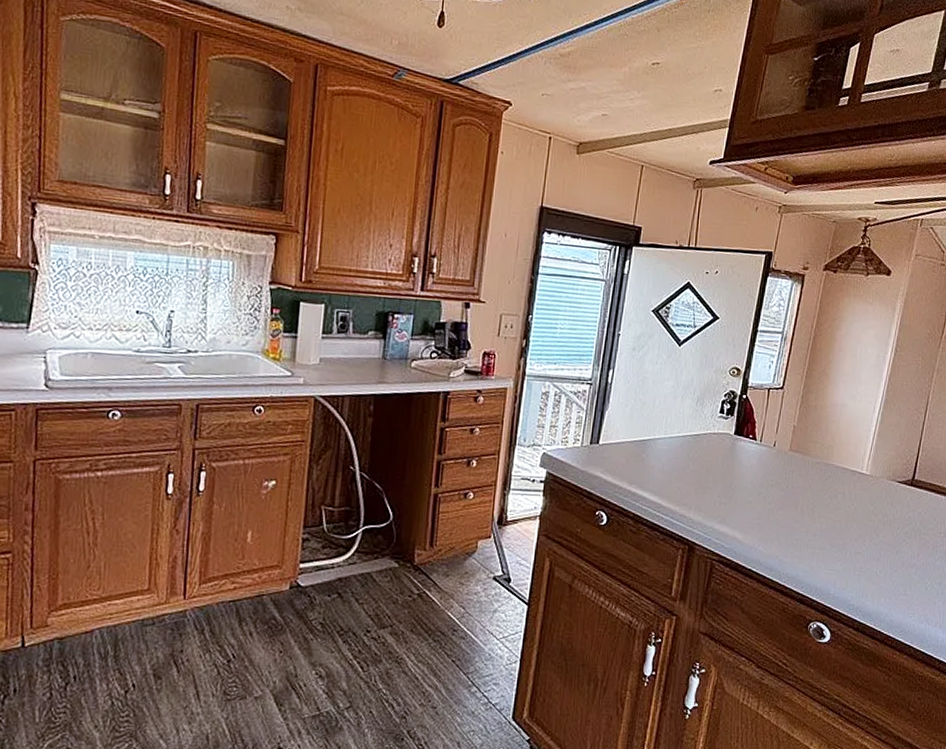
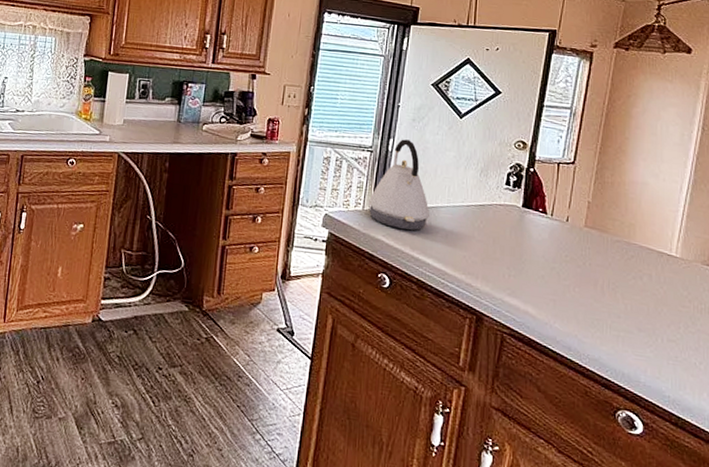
kettle: none [587,370,647,465] -> present [369,139,430,231]

